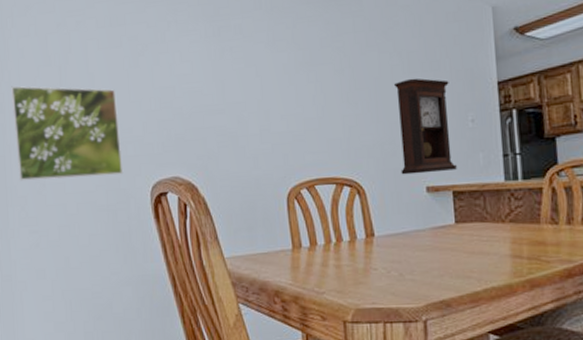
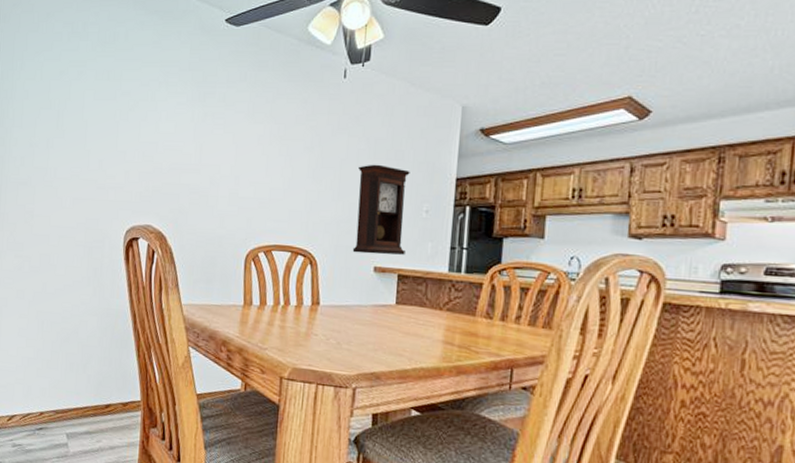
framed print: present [11,85,124,181] -> none [11,123,105,216]

